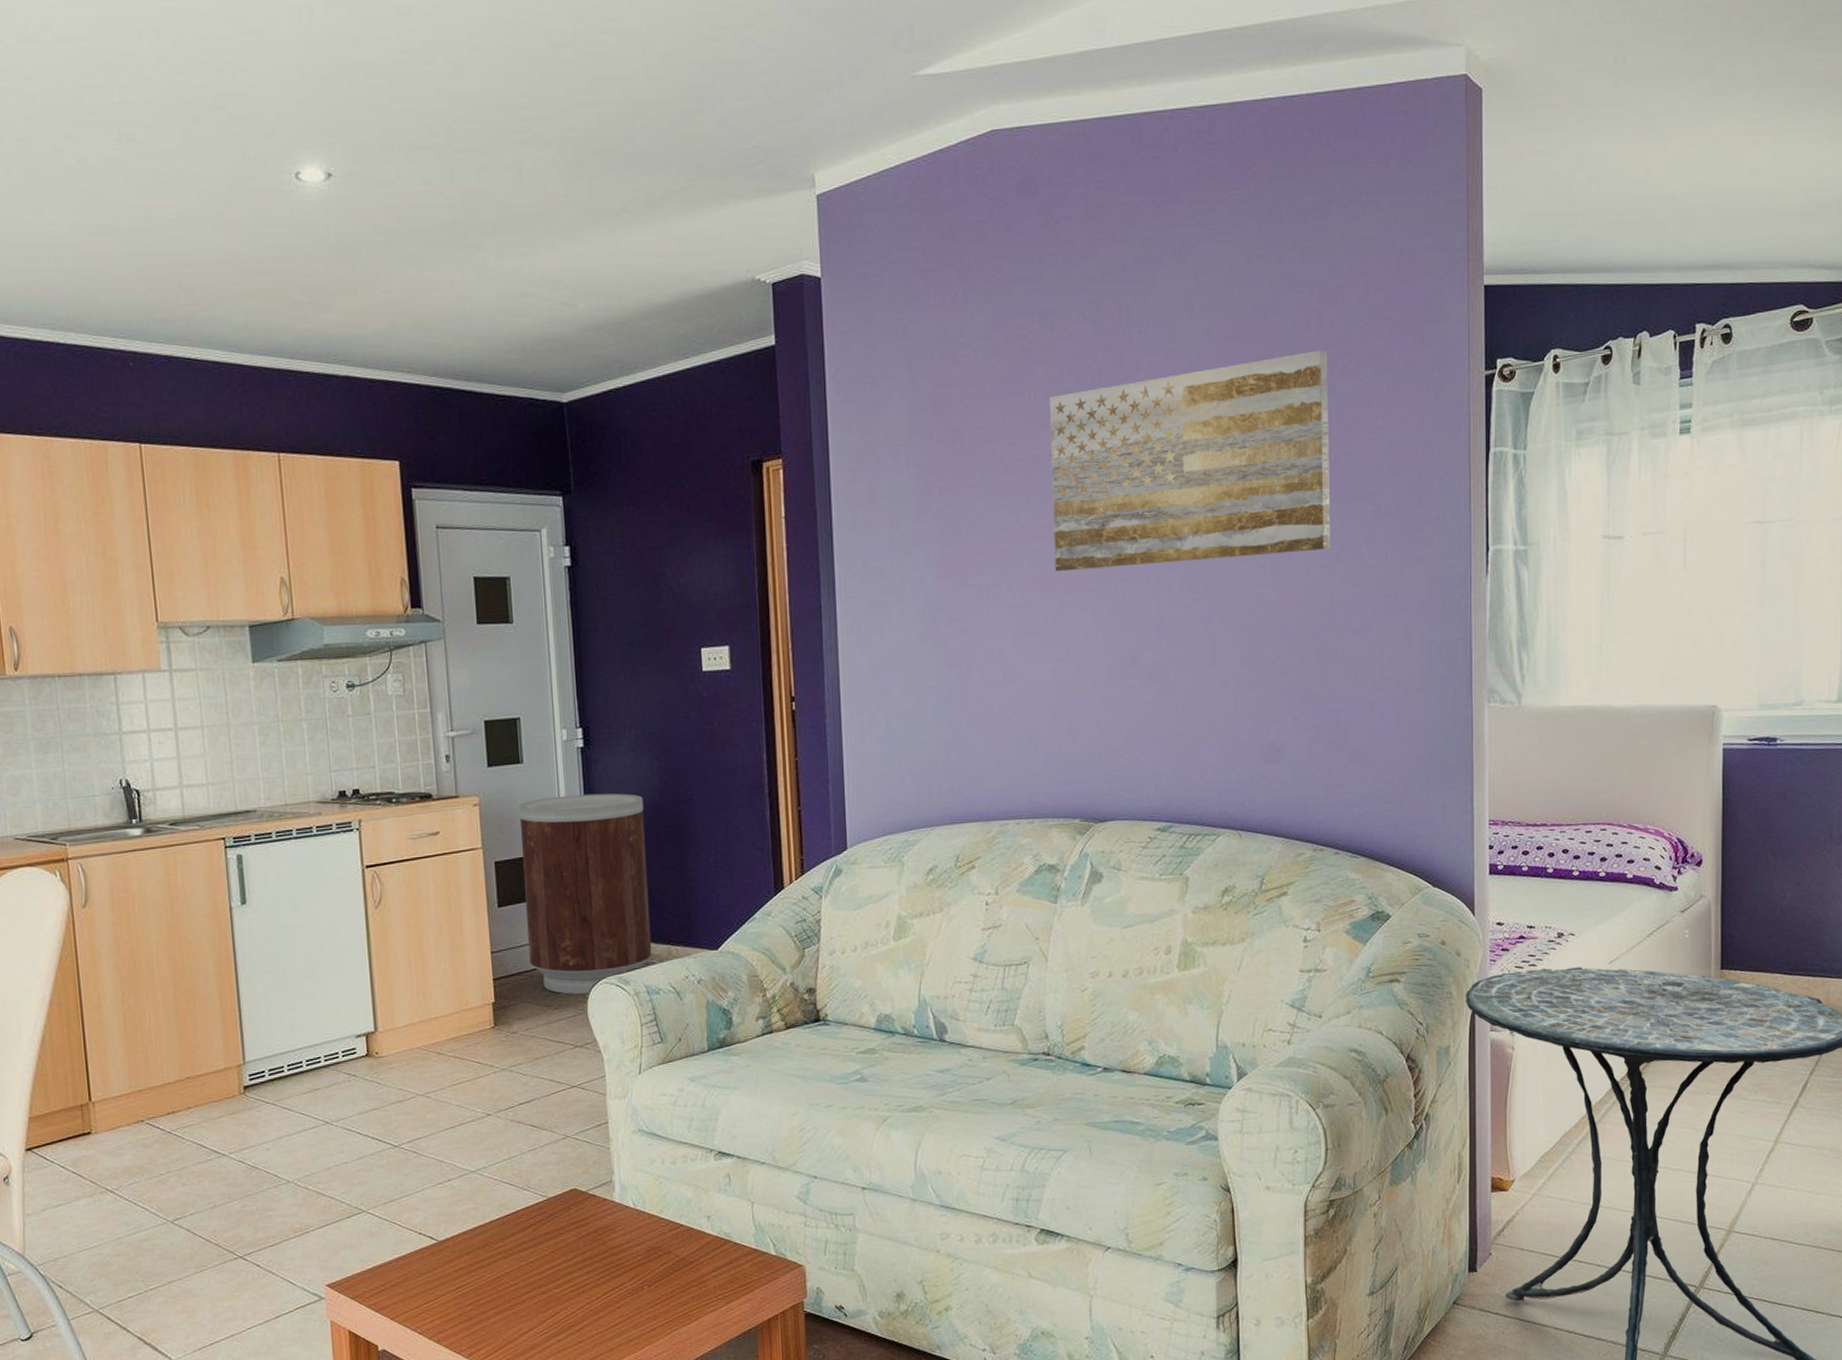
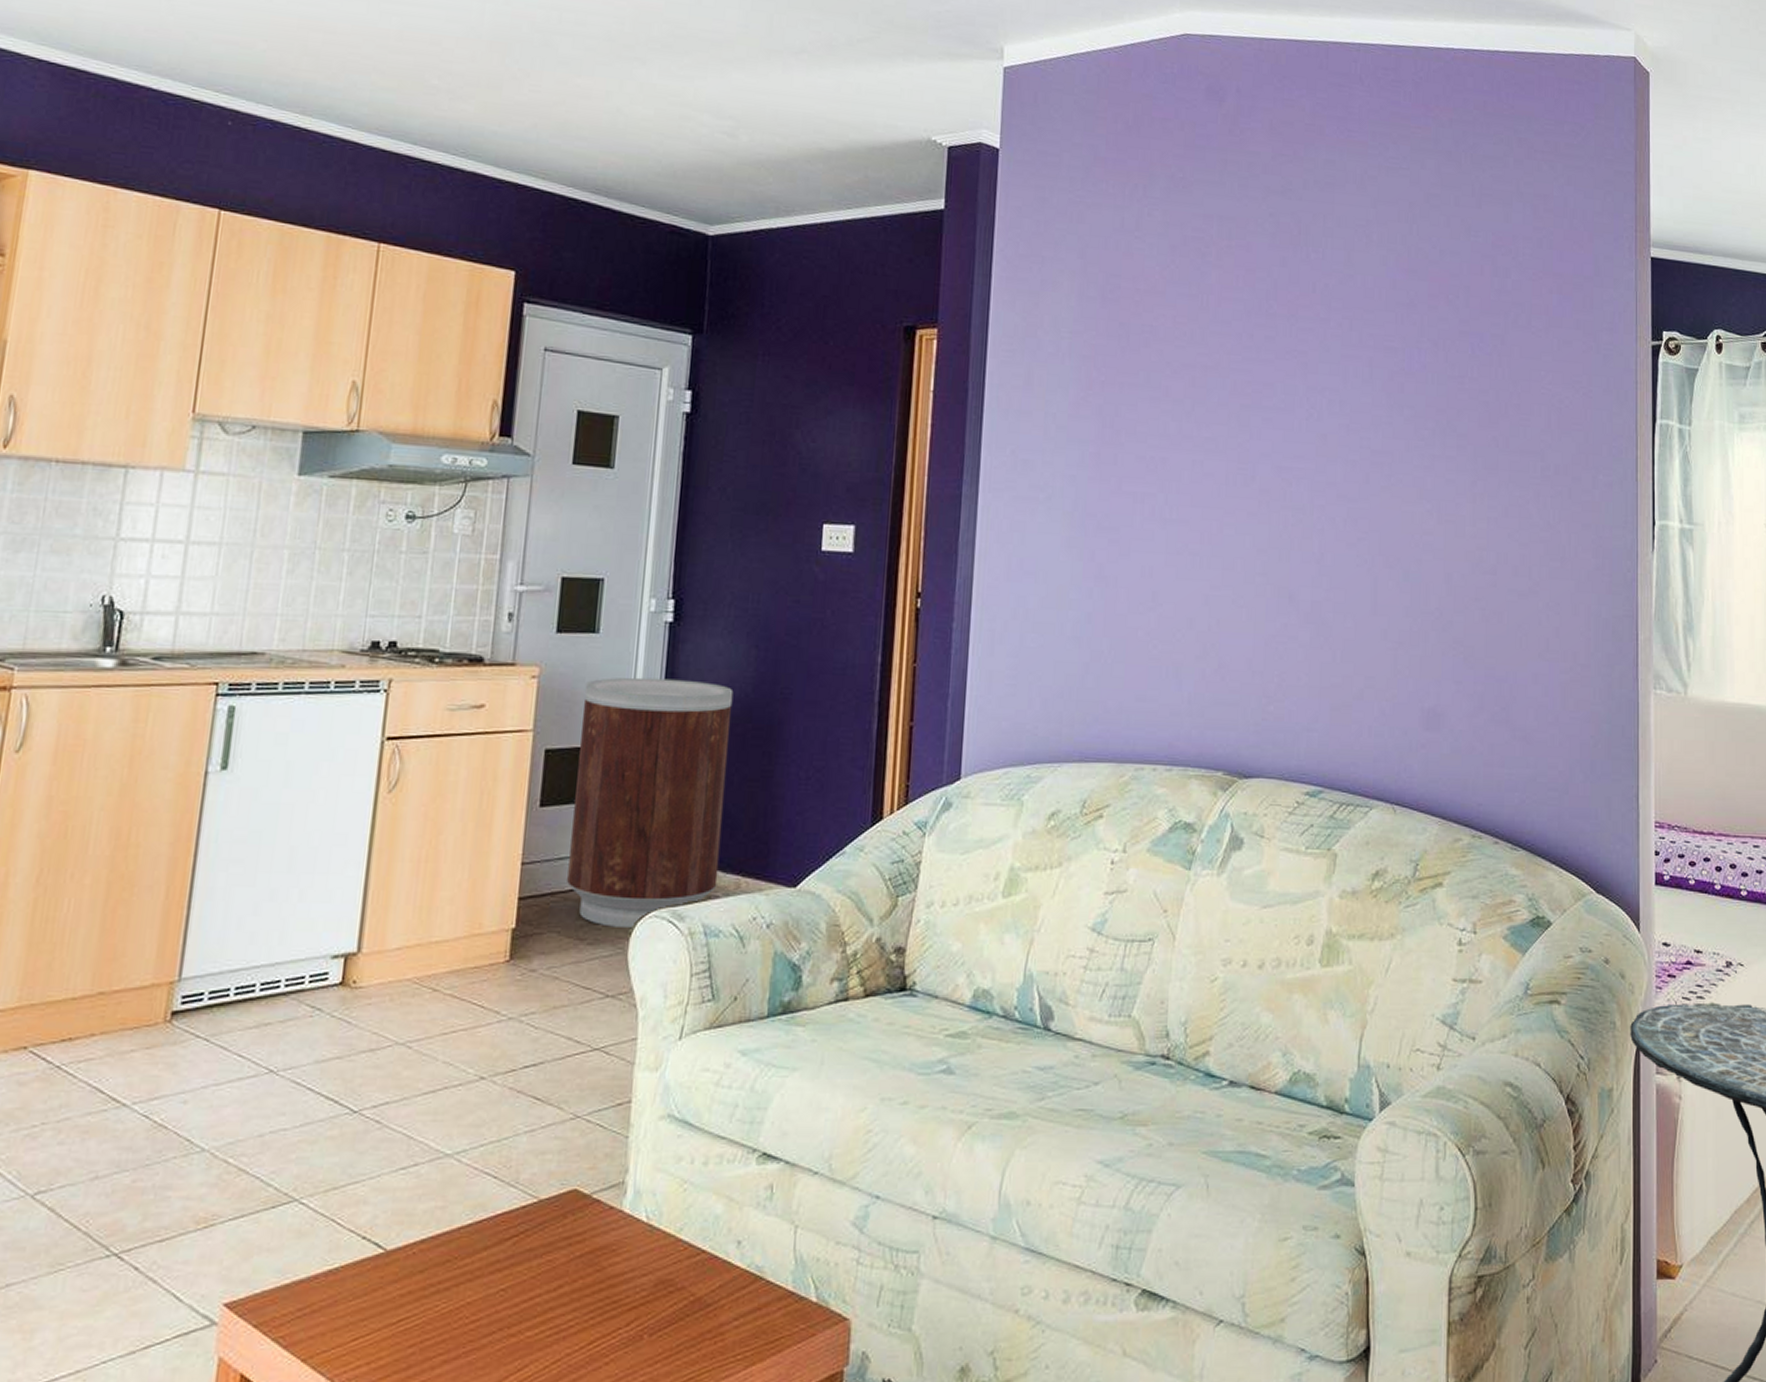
wall art: present [1050,350,1330,572] -> none [1215,296,1501,503]

